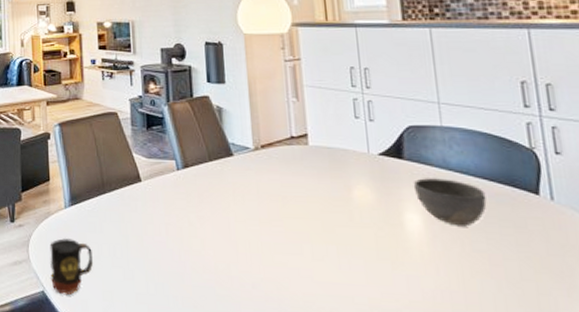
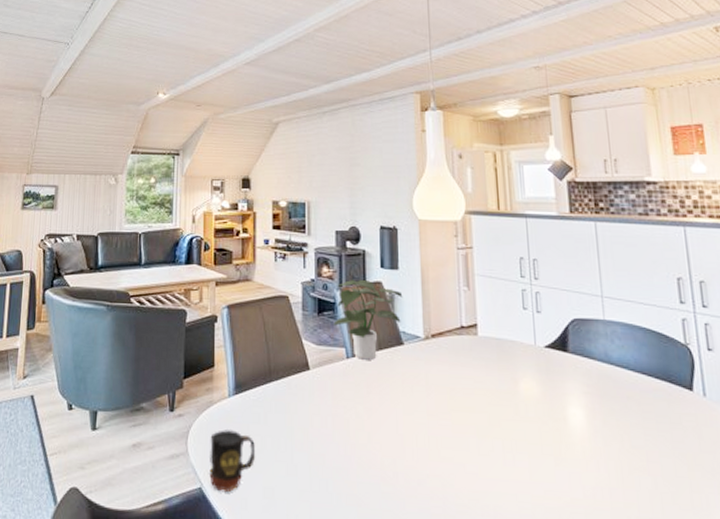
potted plant: none [162,94,231,171] -> present [333,279,403,360]
bowl: present [413,178,487,227] -> none [576,372,645,422]

